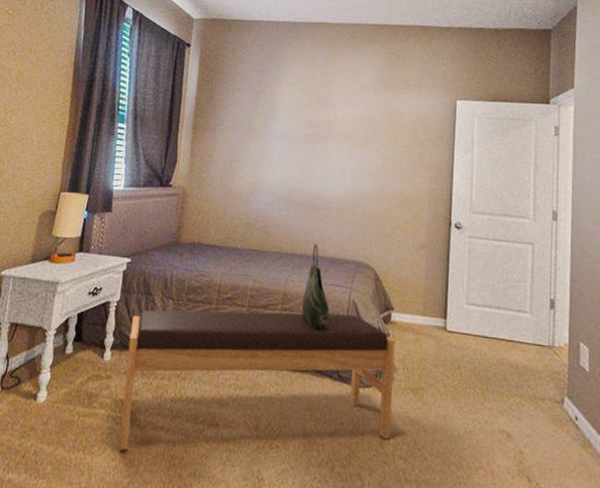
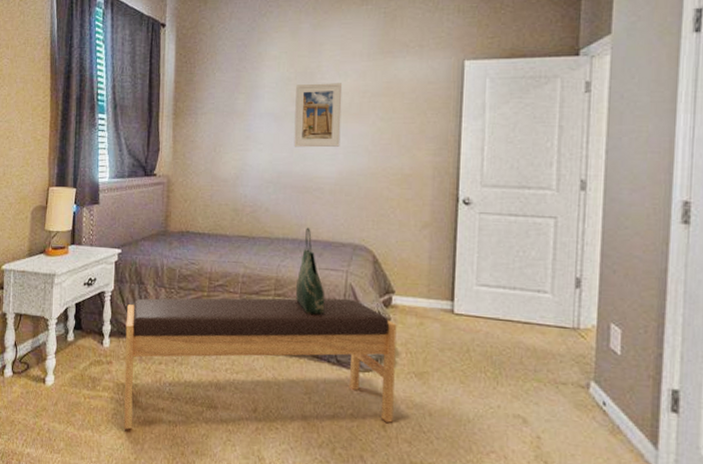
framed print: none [305,110,351,169] -> present [294,83,343,148]

